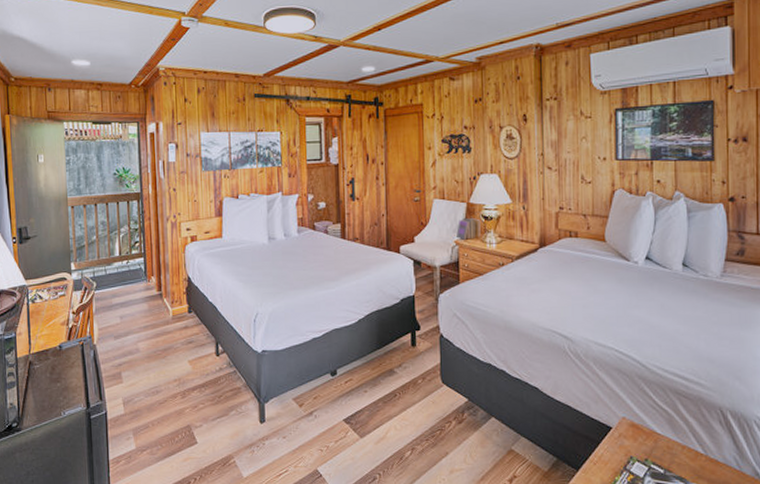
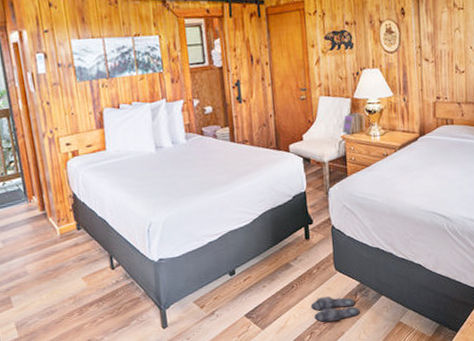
slippers: none [413,410,467,439] -> present [311,296,360,323]

